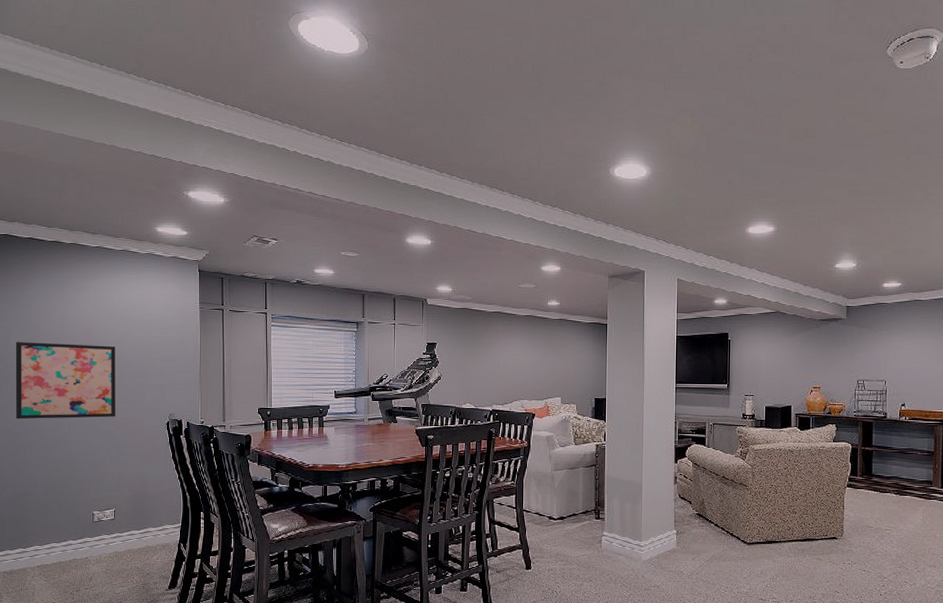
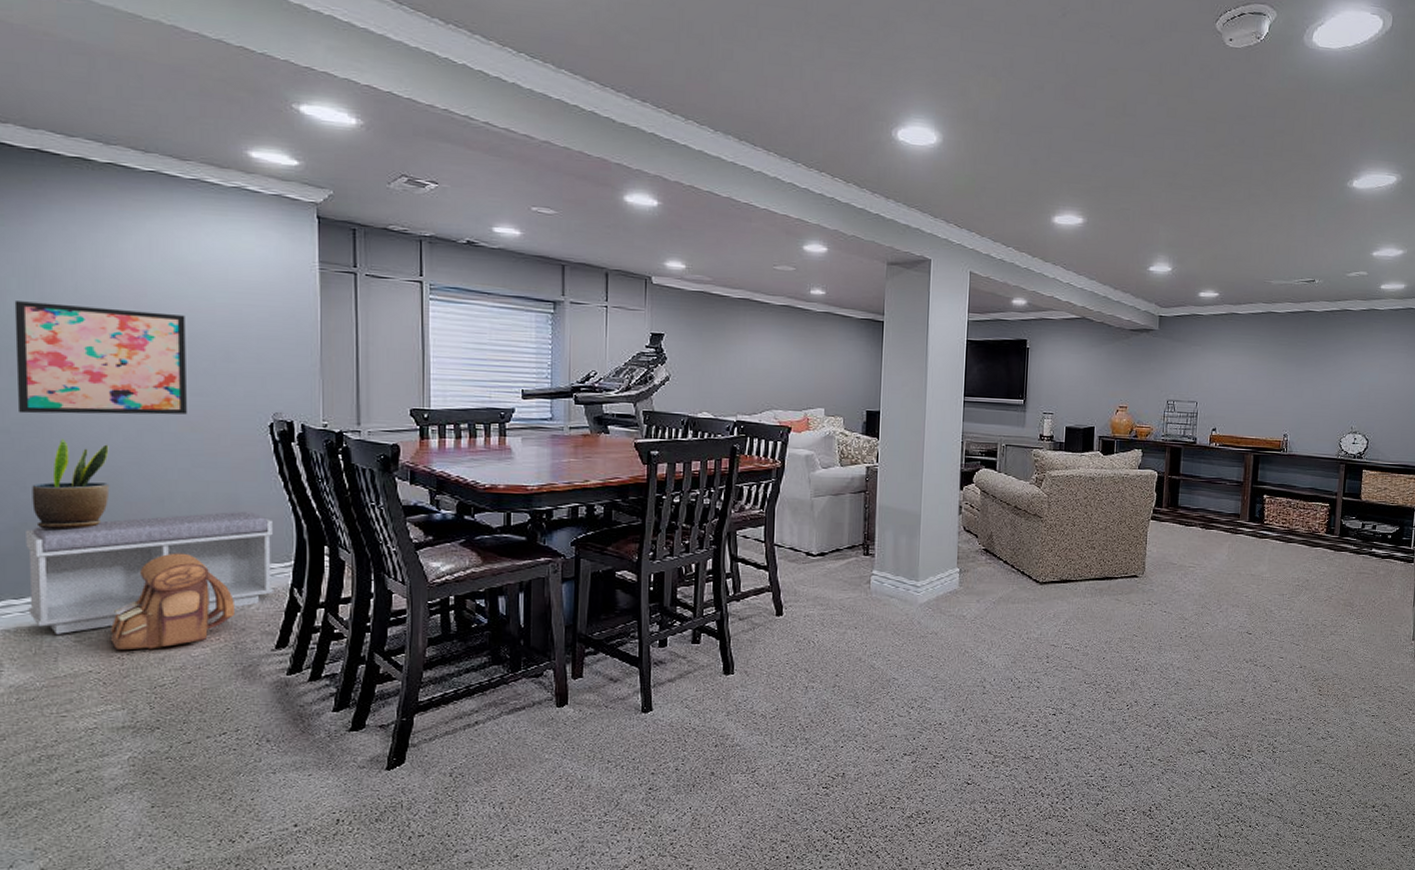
bench: none [18,486,168,575] -> present [26,511,275,634]
potted plant: none [22,436,68,501] -> present [32,438,110,530]
backpack: none [67,517,144,588] -> present [111,553,236,649]

